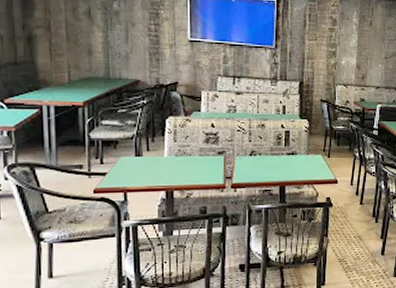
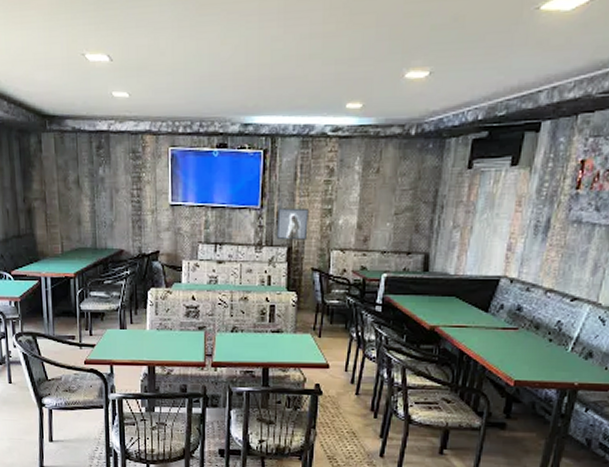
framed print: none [289,49,317,76] -> present [276,208,309,240]

